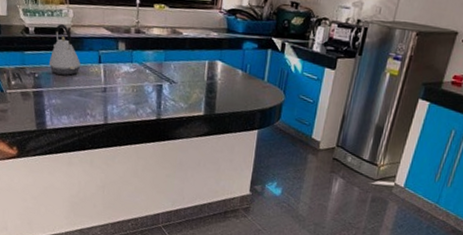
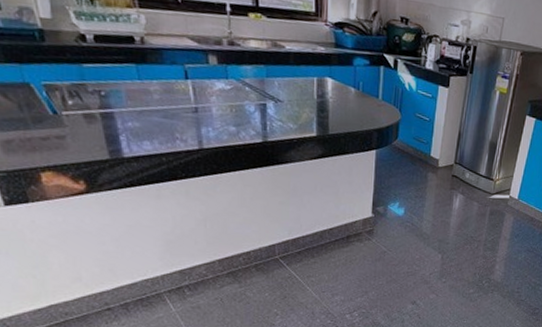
kettle: present [49,24,81,75] -> none [119,31,163,93]

